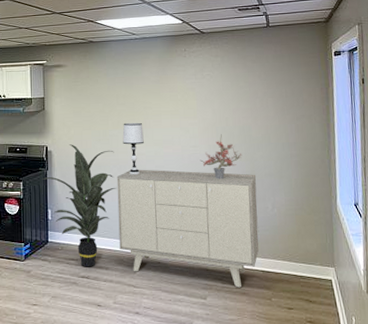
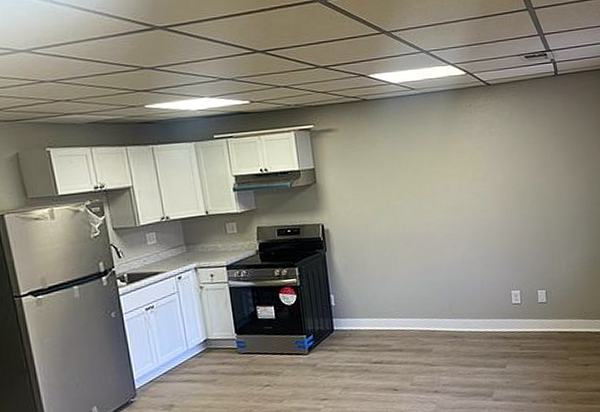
indoor plant: present [42,144,117,267] -> none [320,219,406,352]
sideboard: present [116,169,259,288] -> none [404,234,555,352]
table lamp: present [122,122,144,175] -> none [408,189,432,248]
potted plant: present [200,134,242,179] -> none [492,195,535,244]

